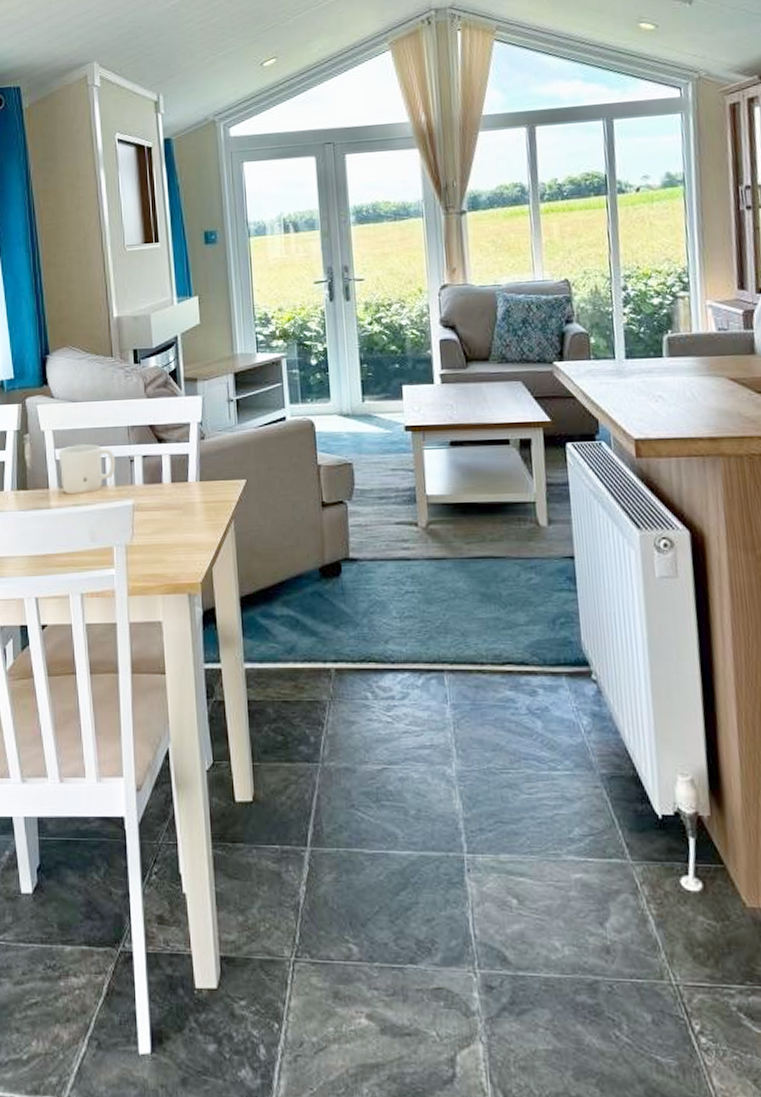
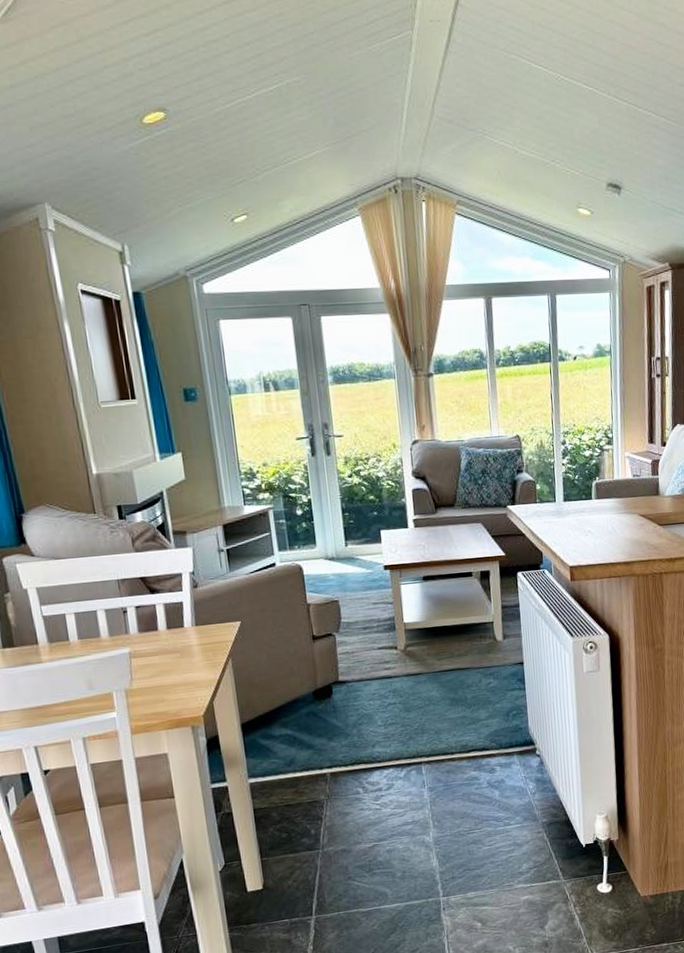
mug: present [58,444,116,495] -> none [45,598,109,648]

